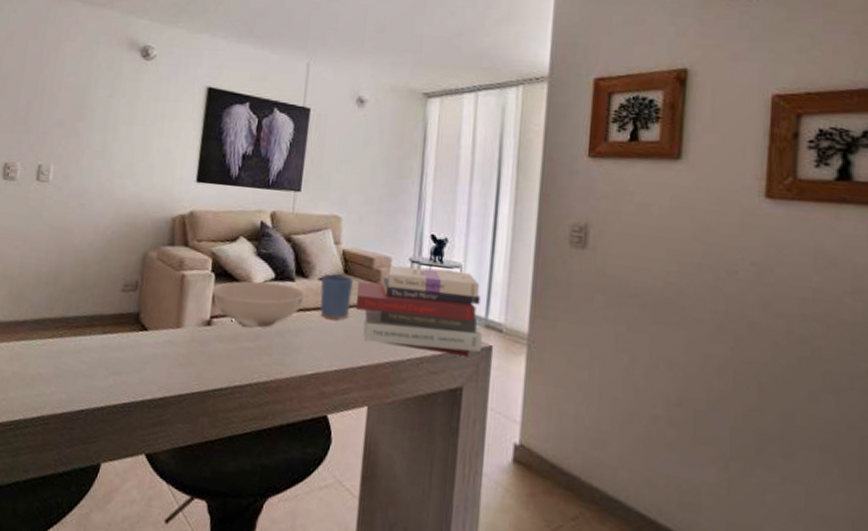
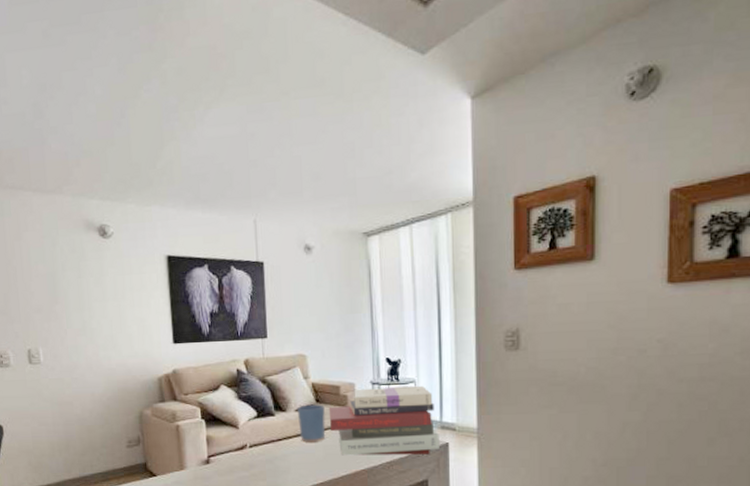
bowl: present [212,281,306,328] -> none [205,419,286,460]

